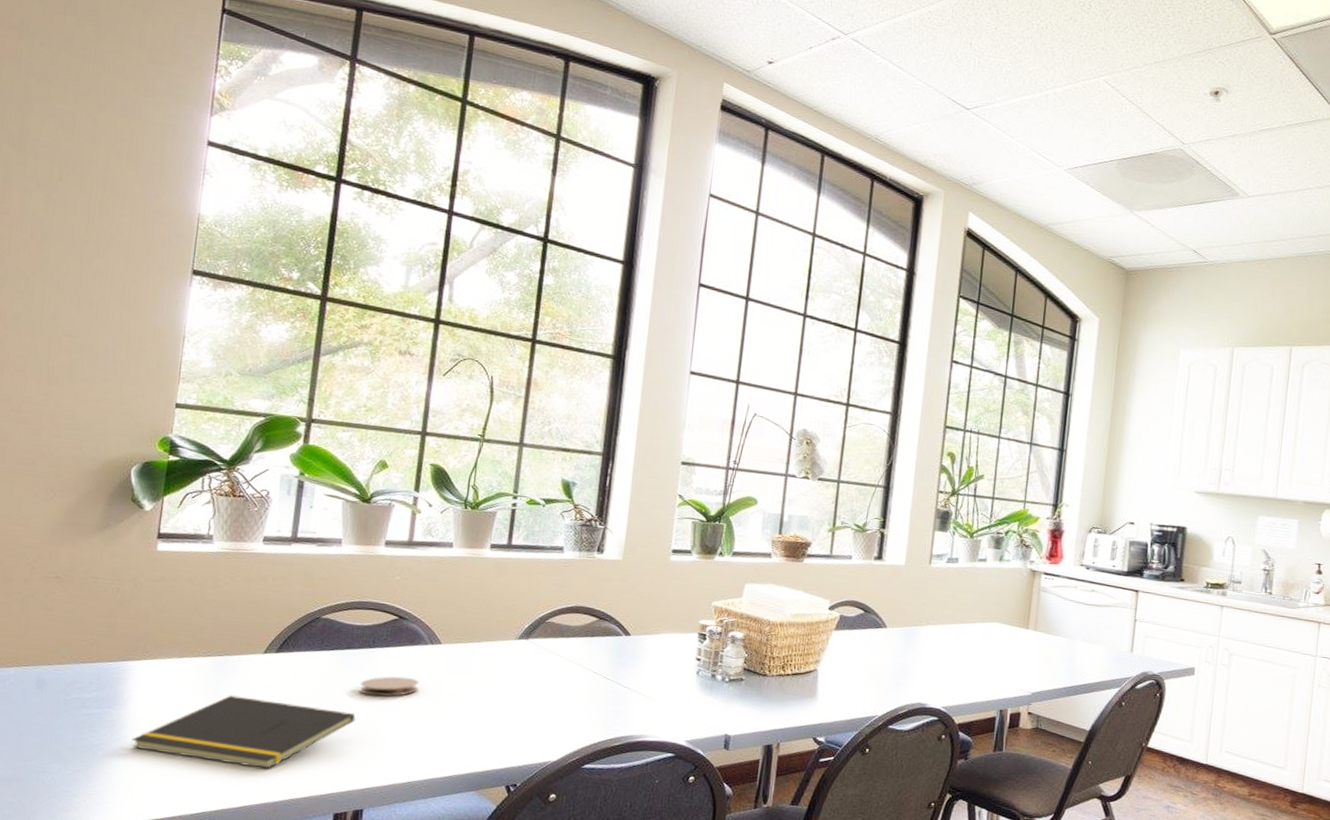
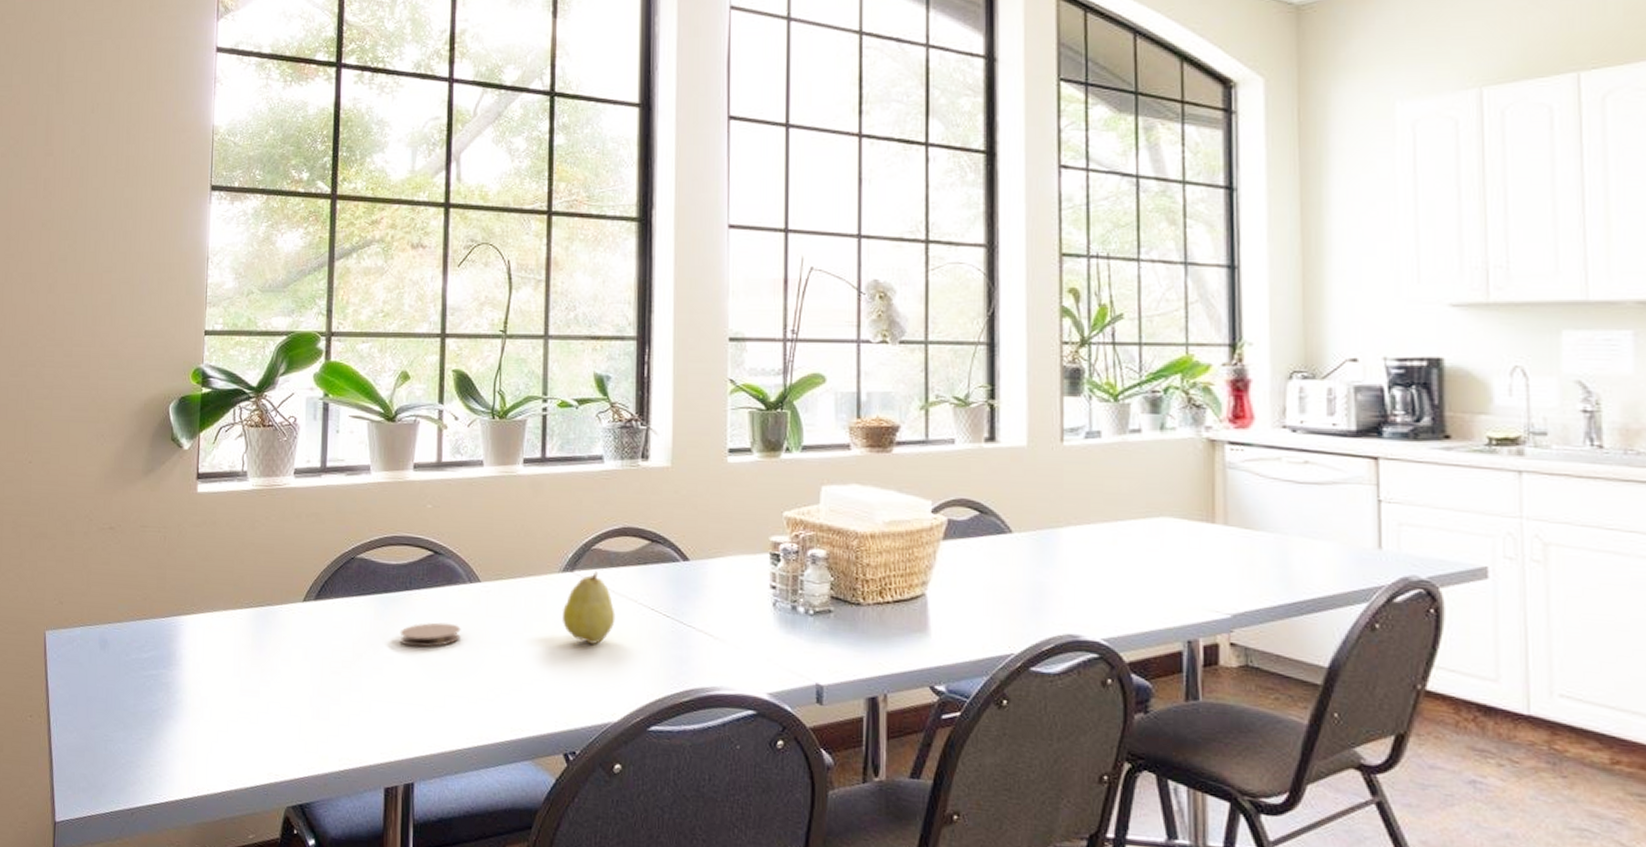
notepad: present [131,695,356,769] -> none [186,651,399,736]
fruit: none [514,640,562,699] -> present [561,571,615,644]

